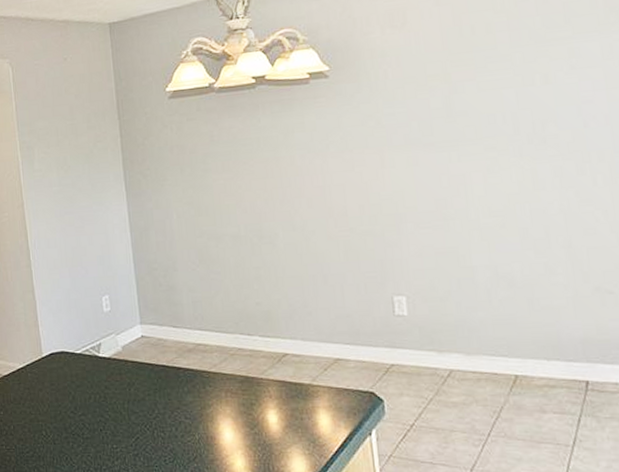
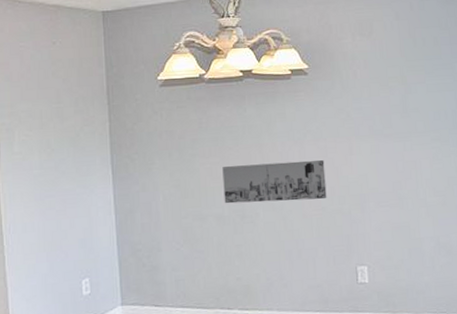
wall art: none [237,174,355,223] -> present [222,159,327,204]

